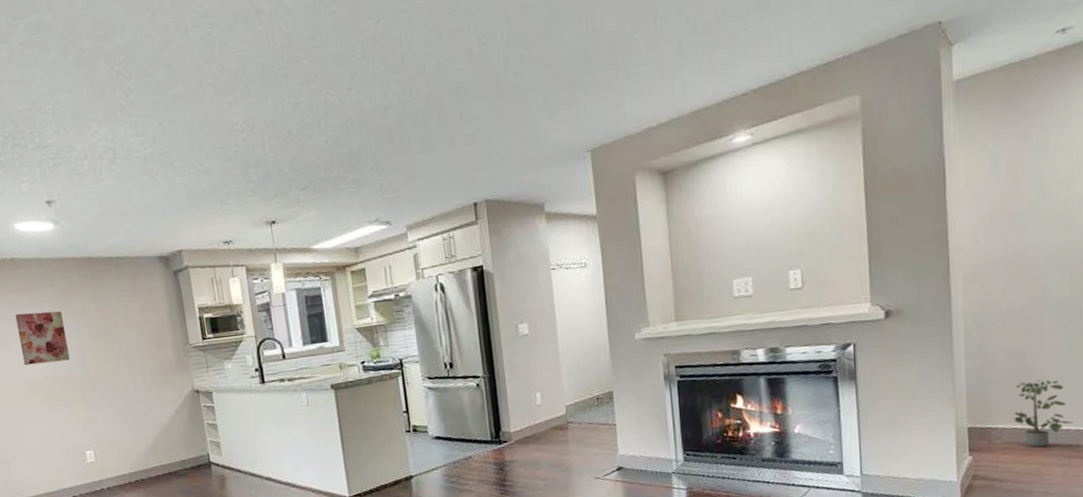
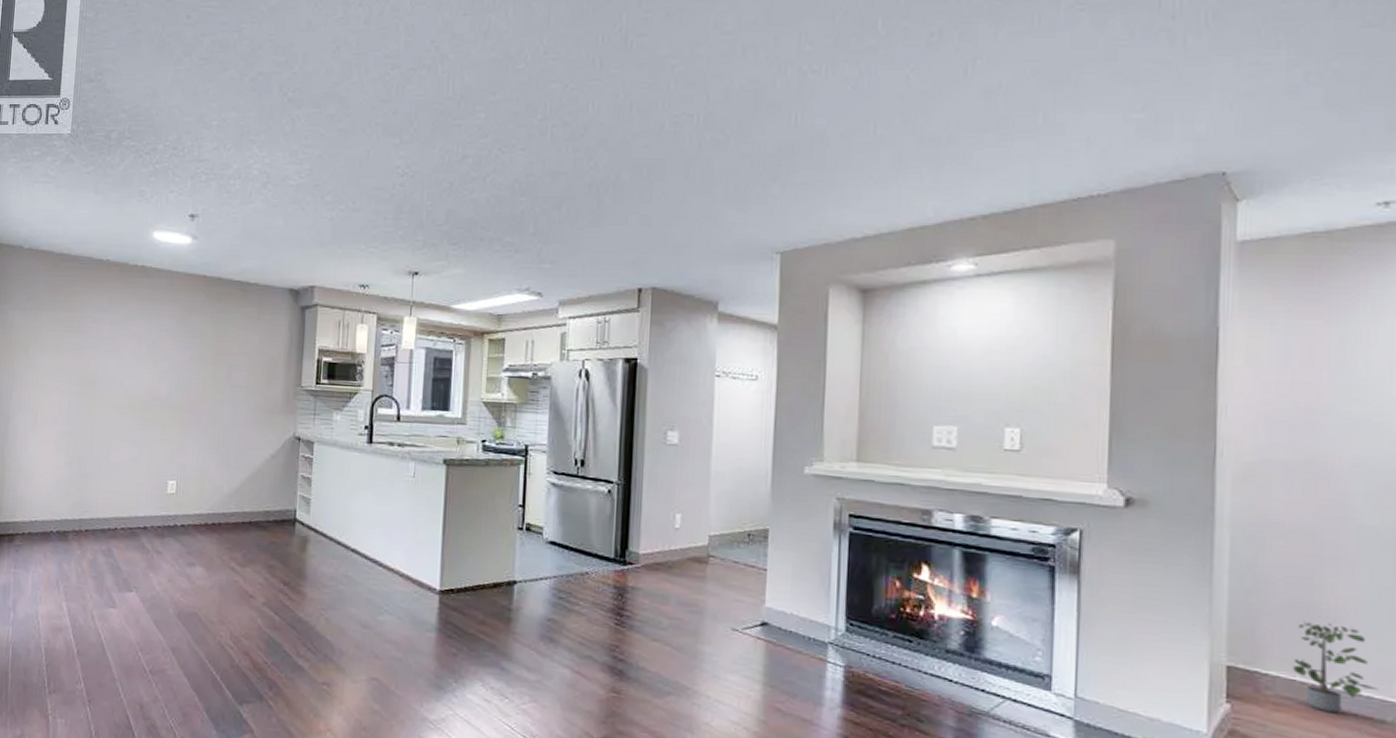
wall art: present [15,311,70,366] -> none [128,323,179,380]

